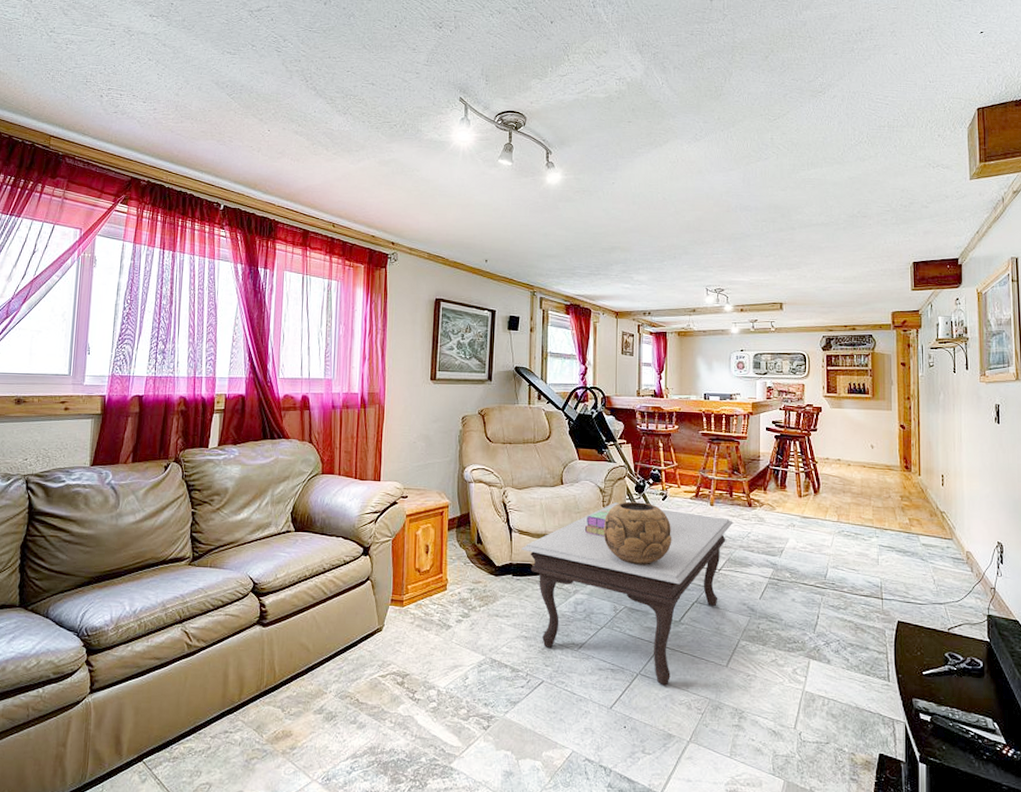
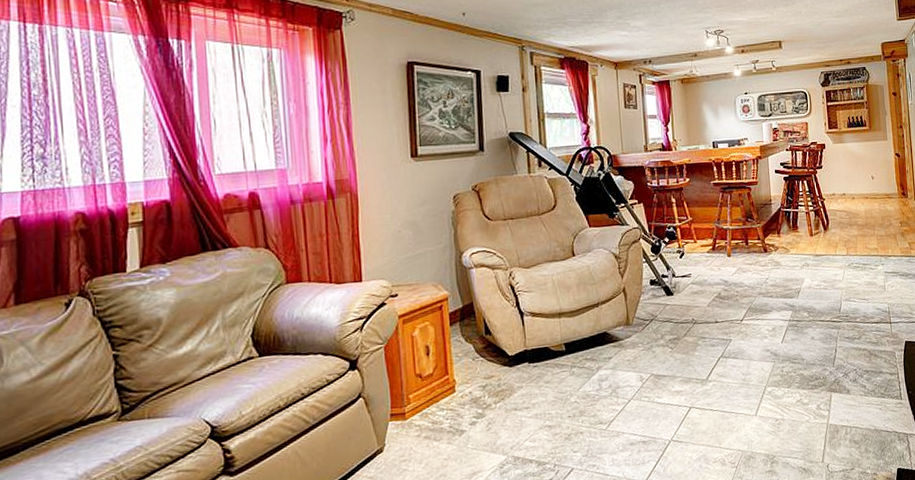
coffee table: present [522,502,733,686] -> none [536,267,751,447]
stack of books: present [584,507,612,537] -> none [602,273,629,306]
decorative bowl: present [603,502,672,565] -> none [622,263,693,330]

